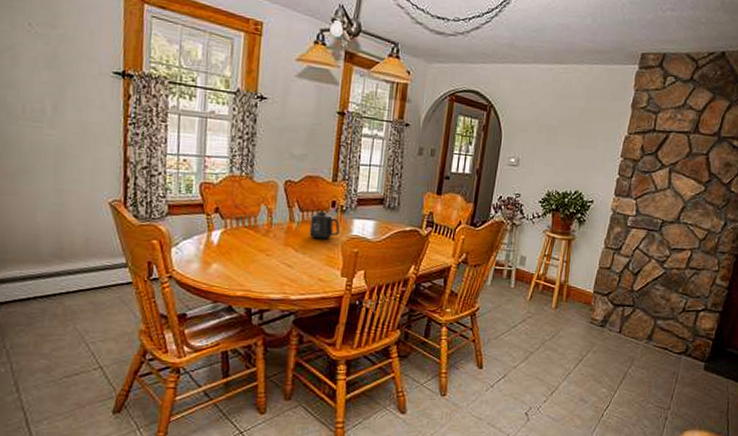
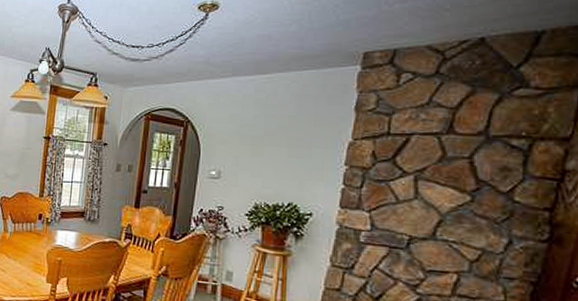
mug: present [309,210,340,239] -> none [19,222,46,248]

